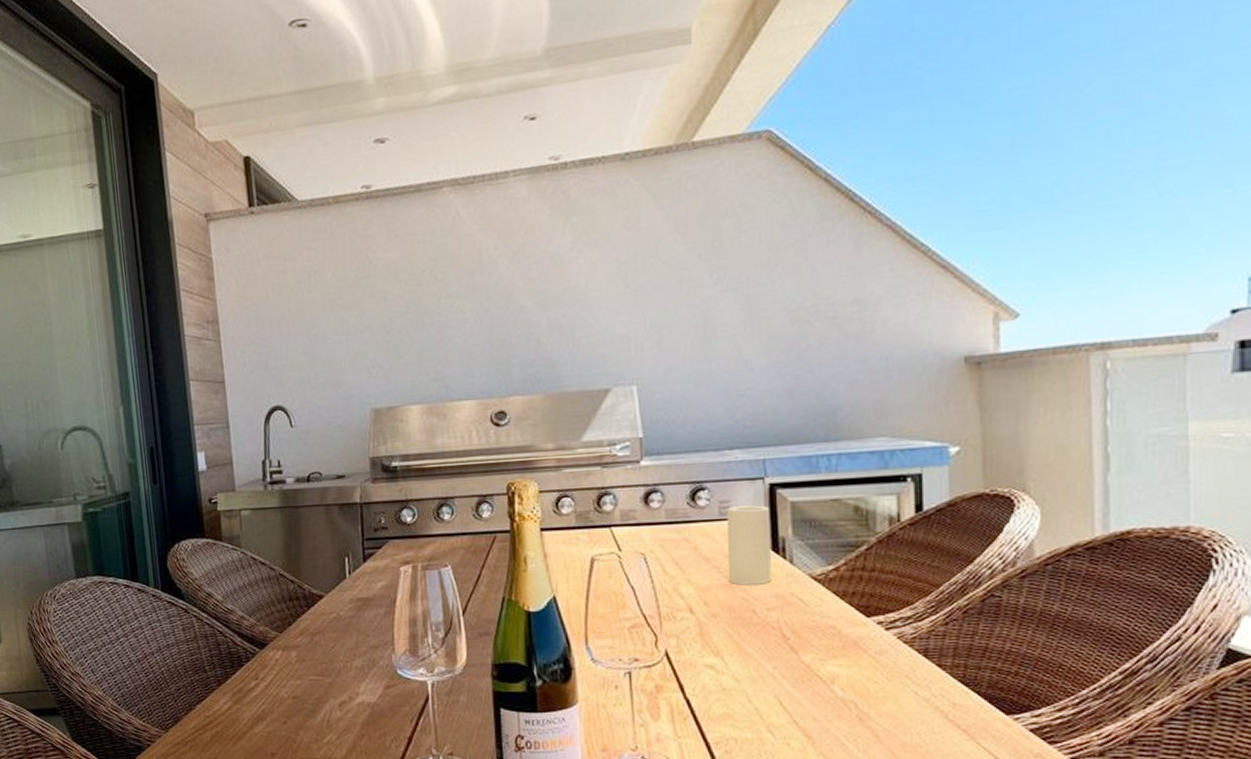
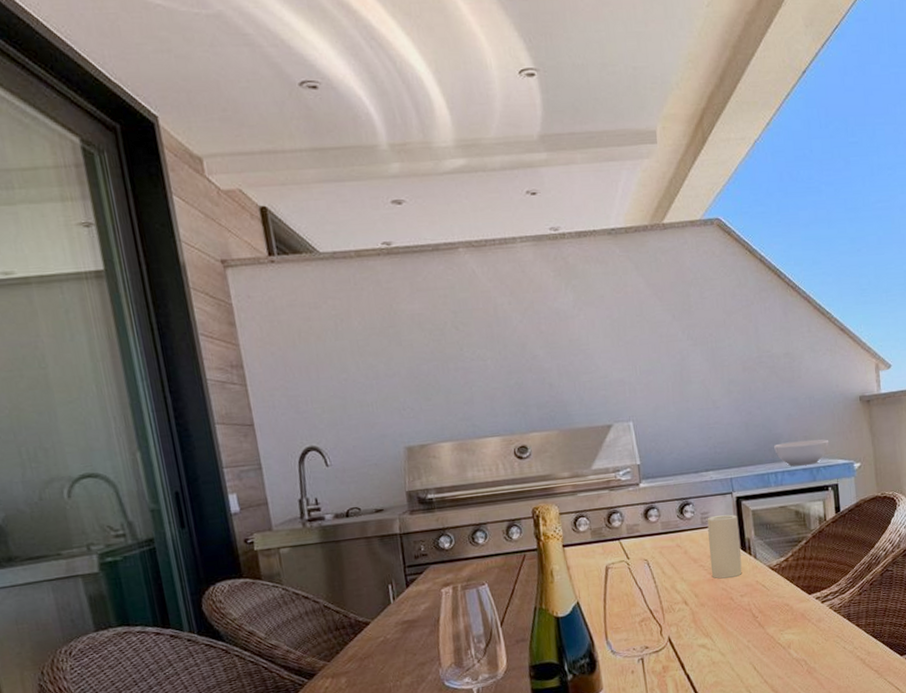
bowl: none [829,413,912,448] -> present [774,439,829,466]

